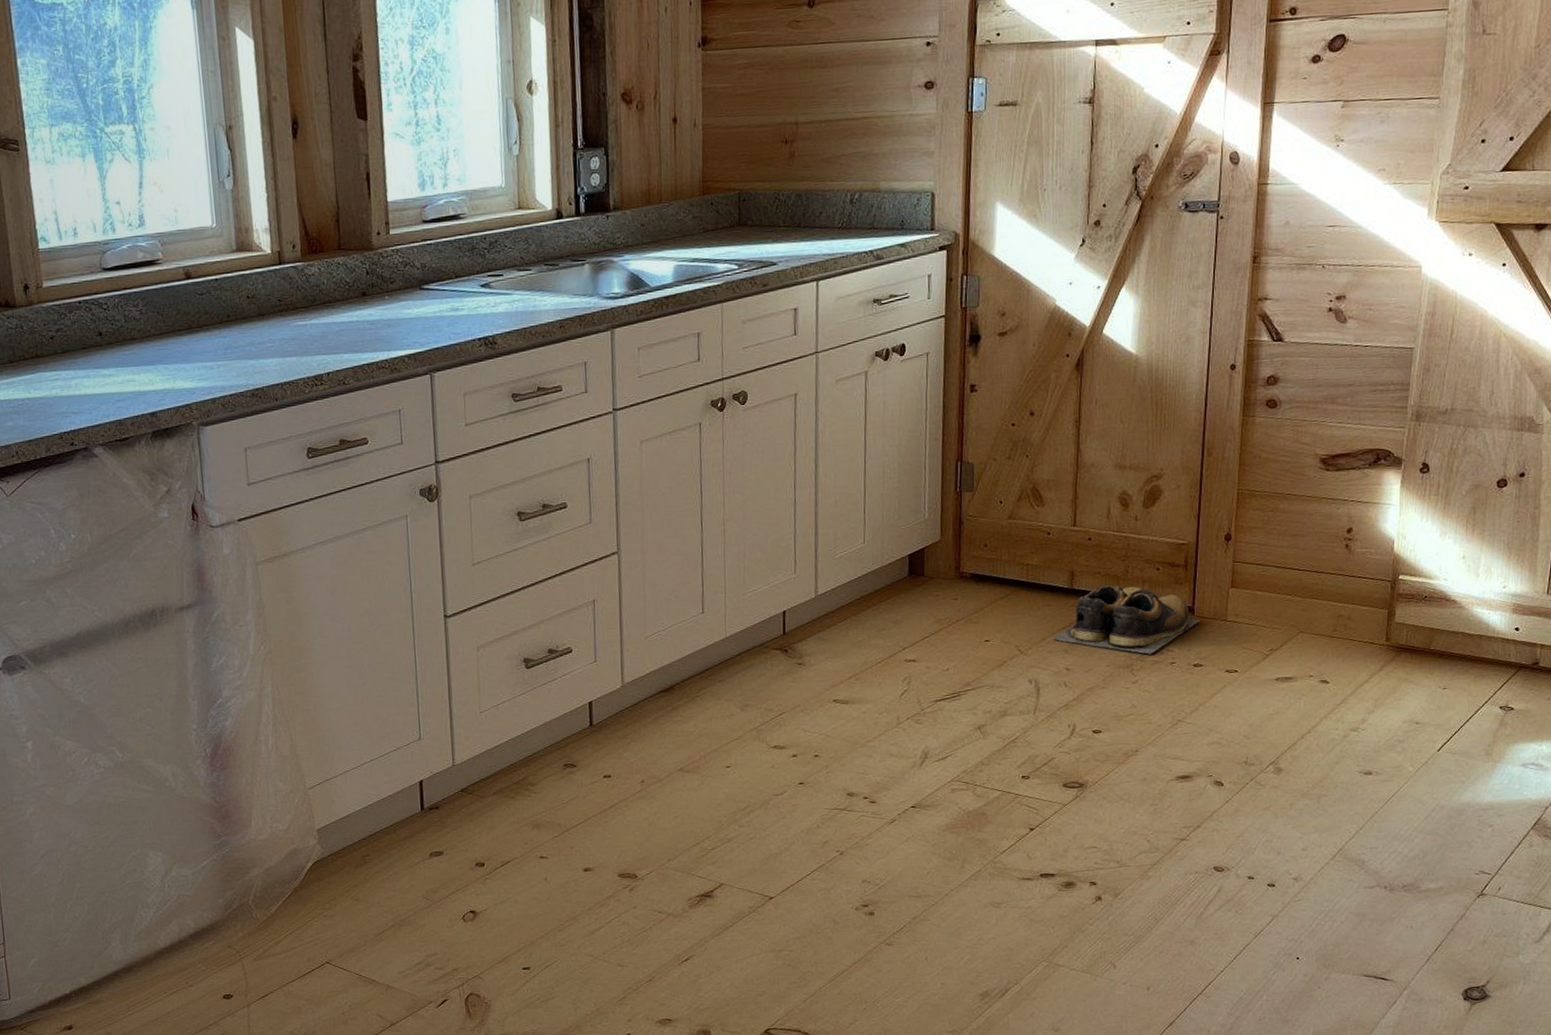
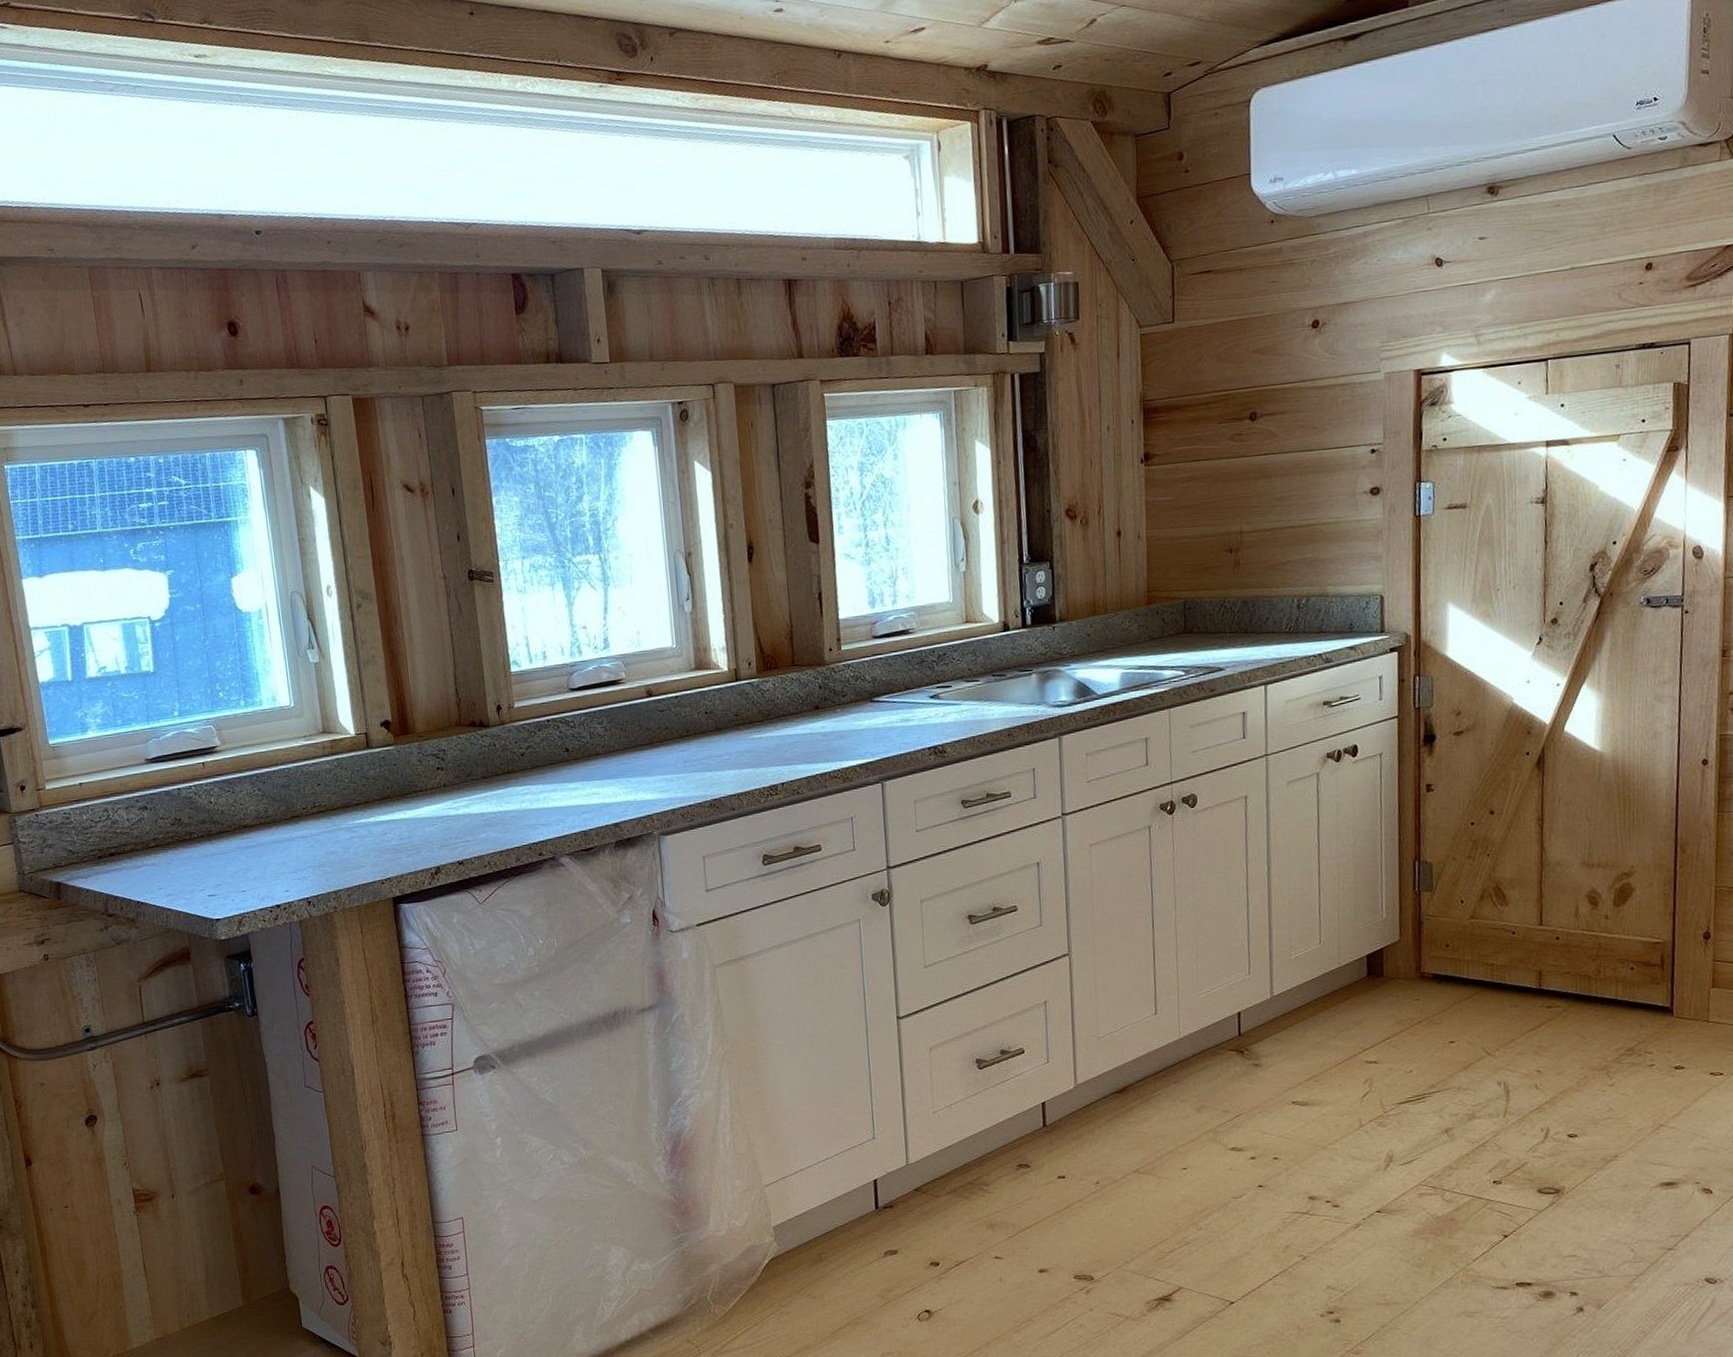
shoes: present [1052,584,1200,654] -> none [1521,984,1680,1056]

